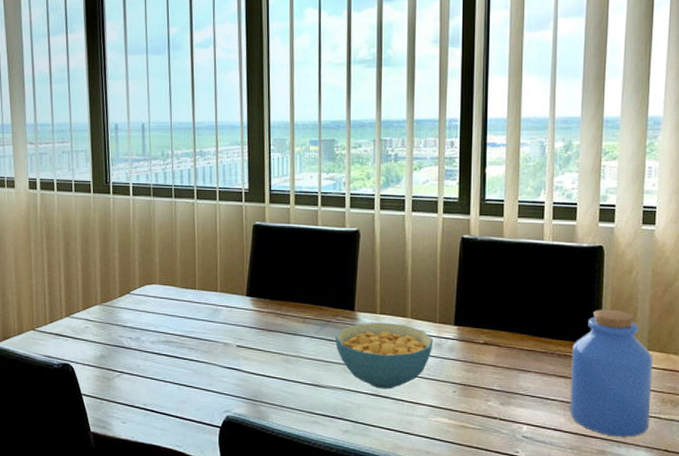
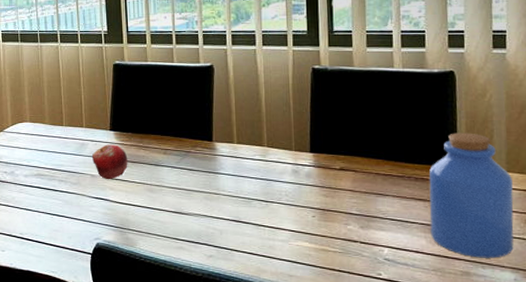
fruit: none [225,311,264,349] -> present [91,144,128,180]
cereal bowl: present [335,322,433,389] -> none [196,151,291,215]

